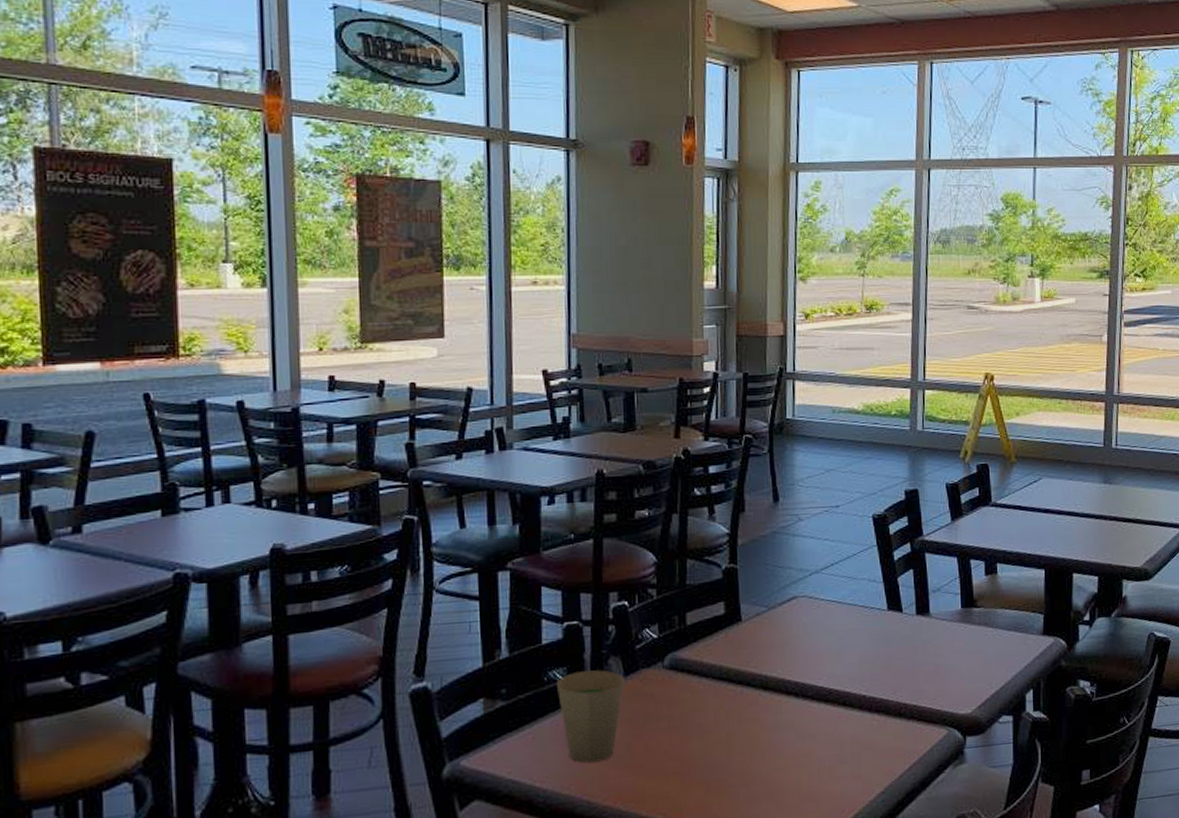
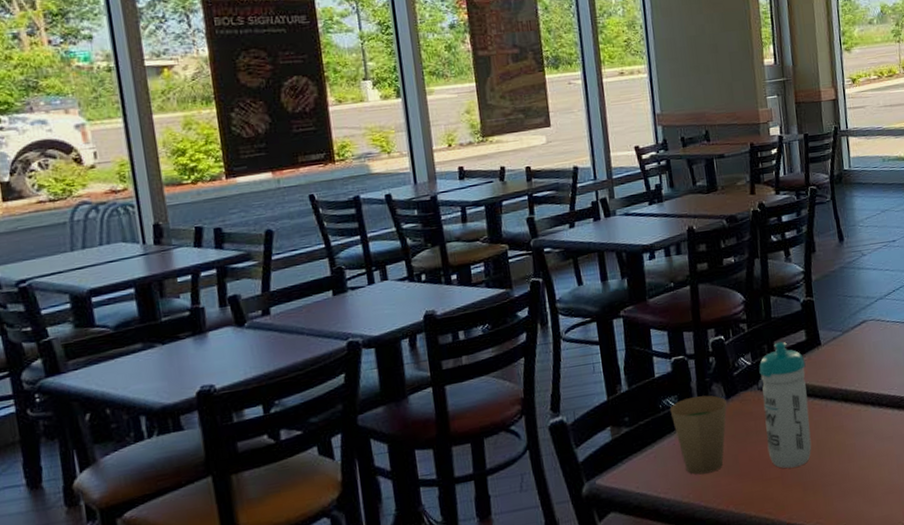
water bottle: none [666,613,722,763] -> present [759,341,812,469]

